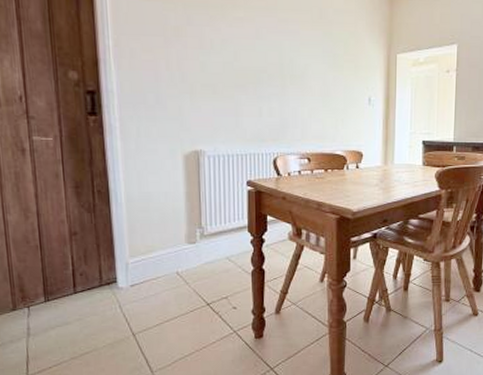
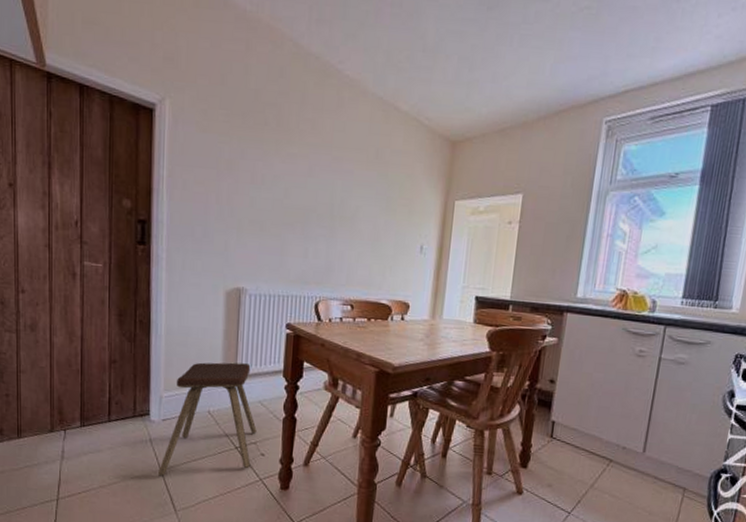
music stool: none [131,223,227,341] -> present [158,362,257,477]

